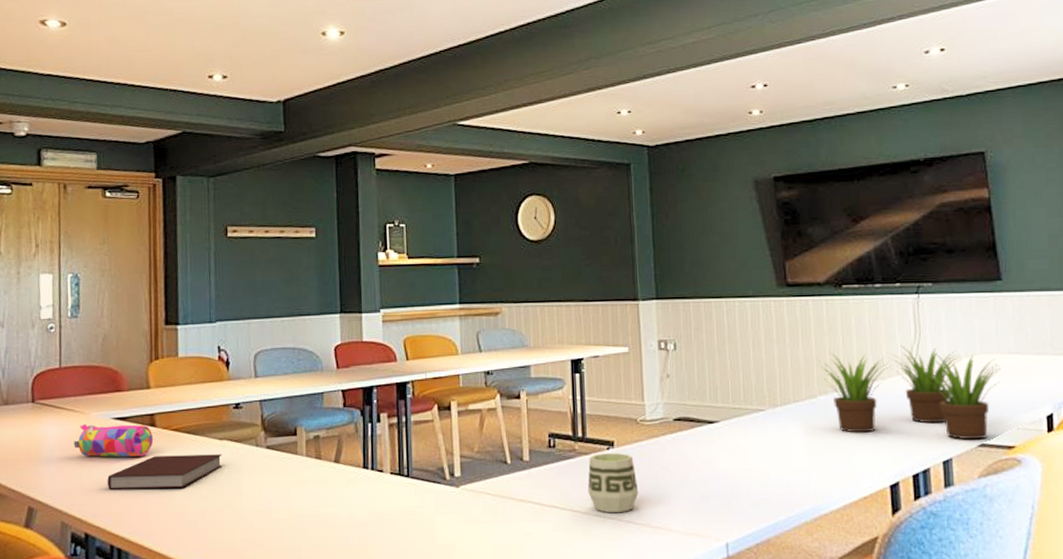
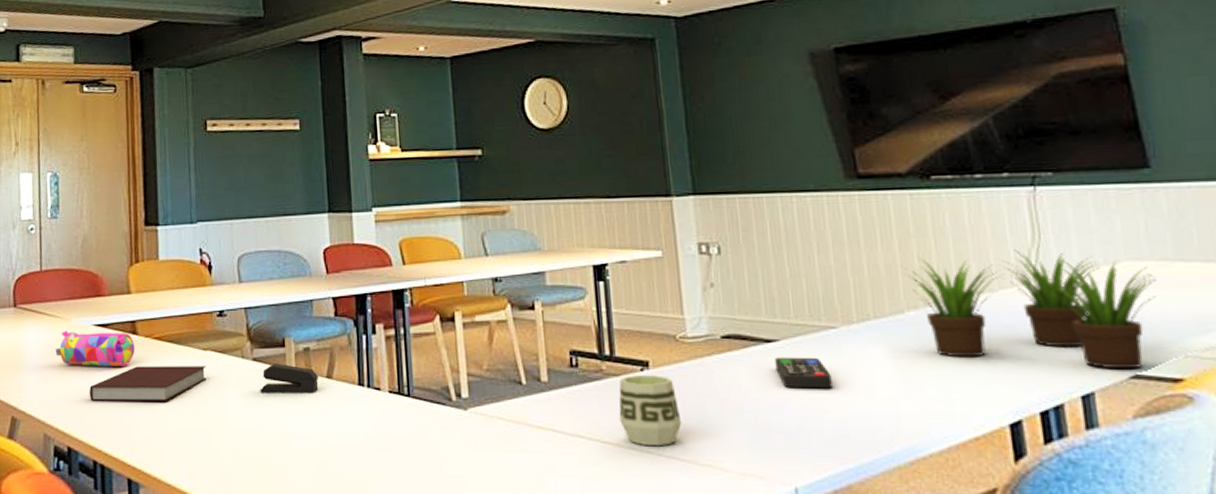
stapler: none [272,450,328,478] -> present [260,363,319,394]
remote control: none [715,435,759,461] -> present [775,357,832,389]

